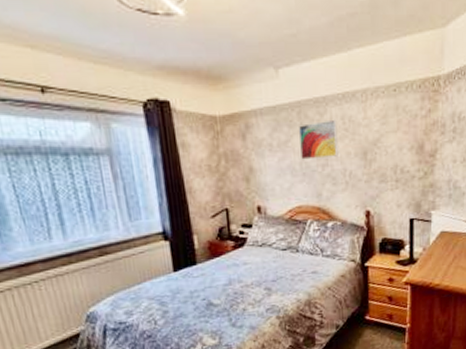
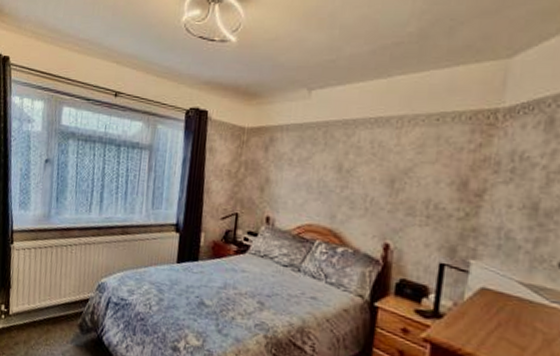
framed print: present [299,119,338,160] -> none [320,142,365,180]

